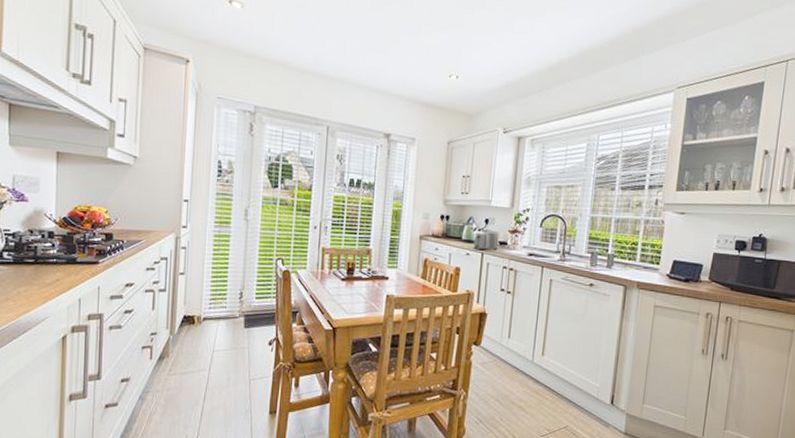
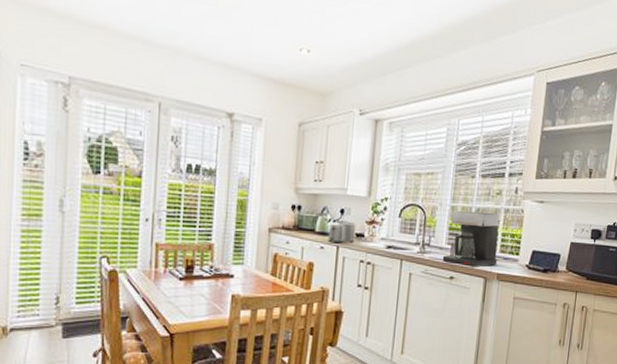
coffee maker: none [582,221,639,276] -> present [442,211,499,268]

